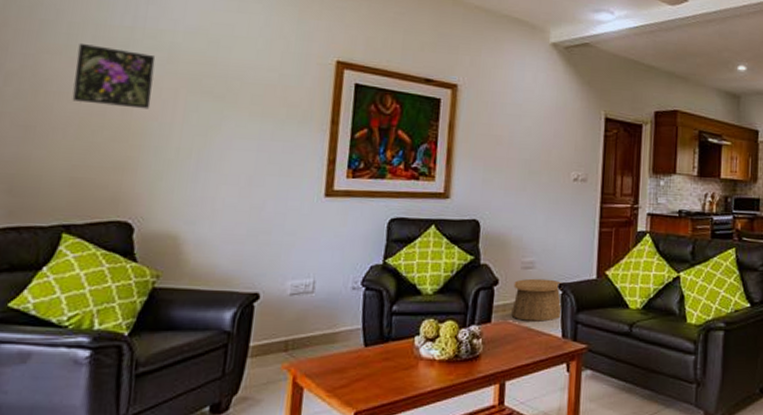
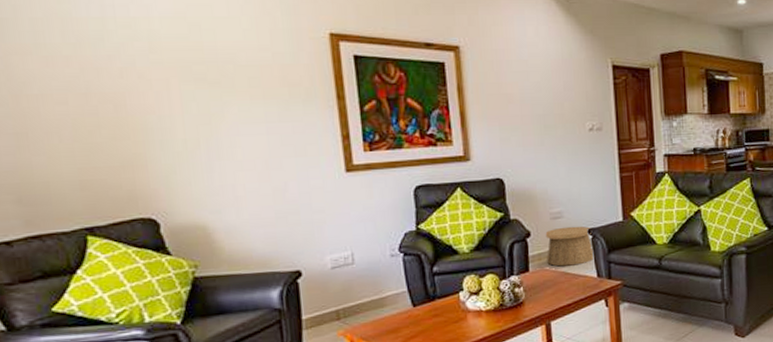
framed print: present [72,42,156,109] -> none [48,39,144,104]

